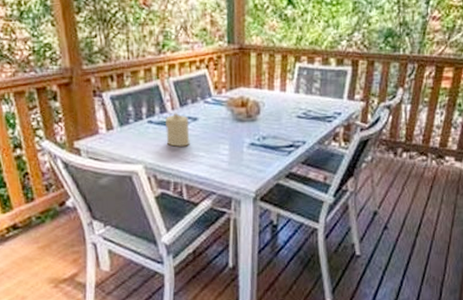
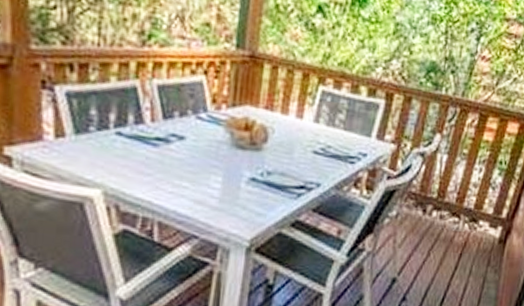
candle: present [165,112,190,147] -> none [138,125,174,172]

